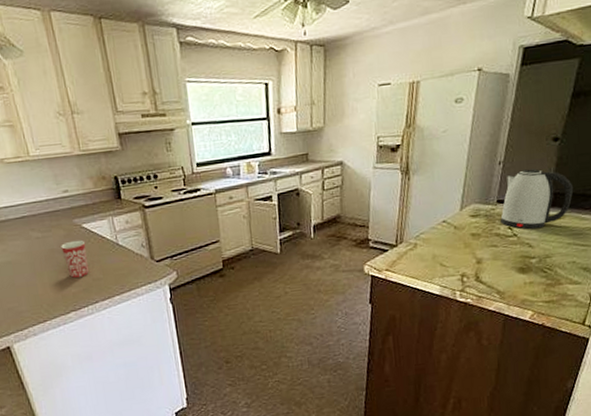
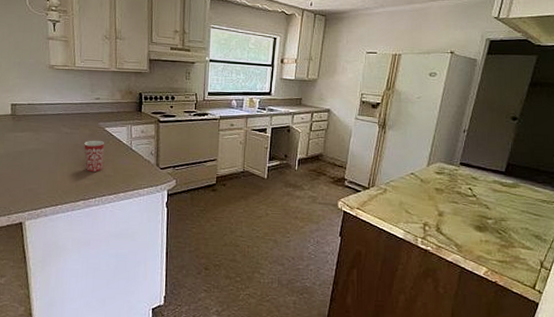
kettle: present [500,168,574,229] -> none [462,140,529,194]

